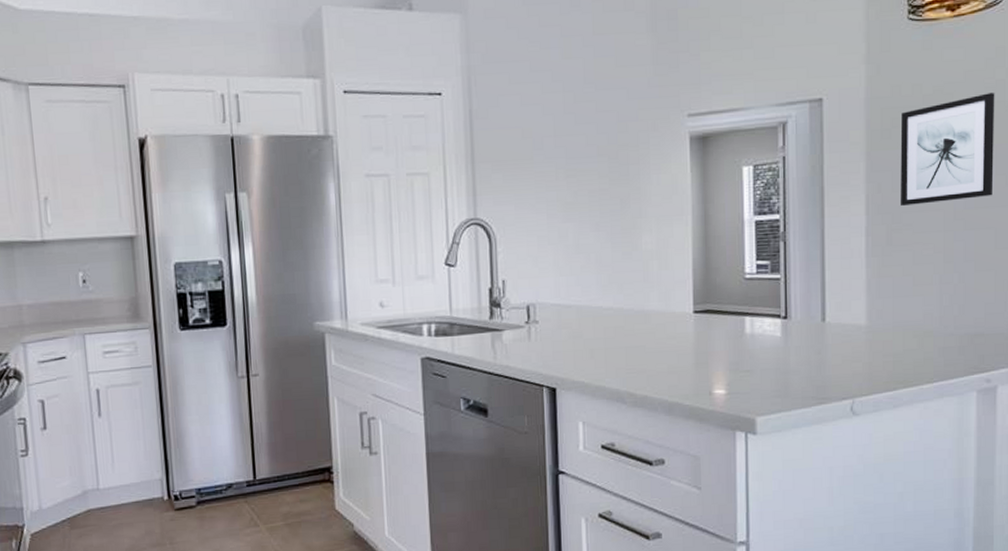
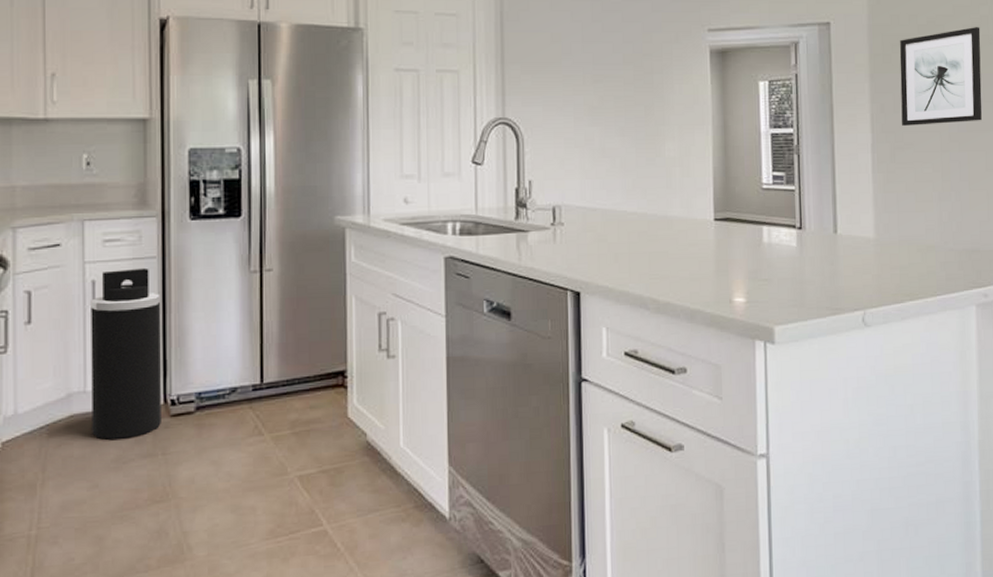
trash can: none [96,376,167,531] -> present [91,267,161,440]

